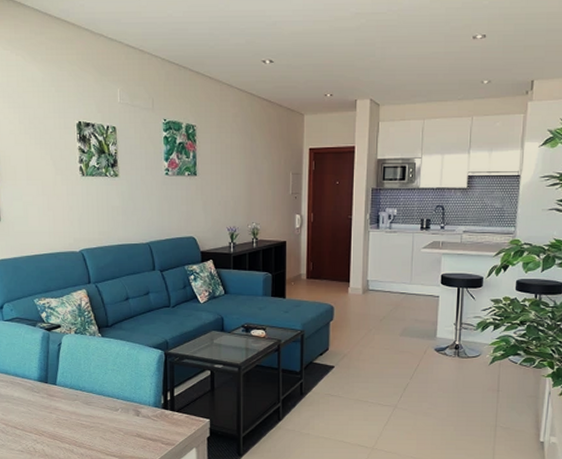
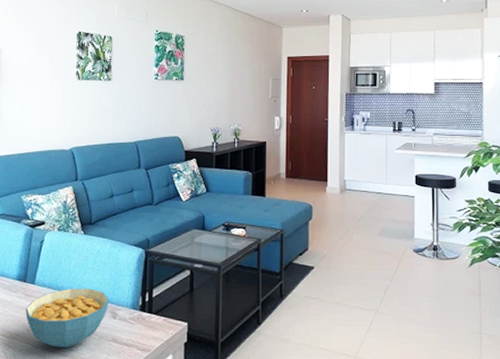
cereal bowl: none [49,388,132,443] -> present [25,288,110,348]

